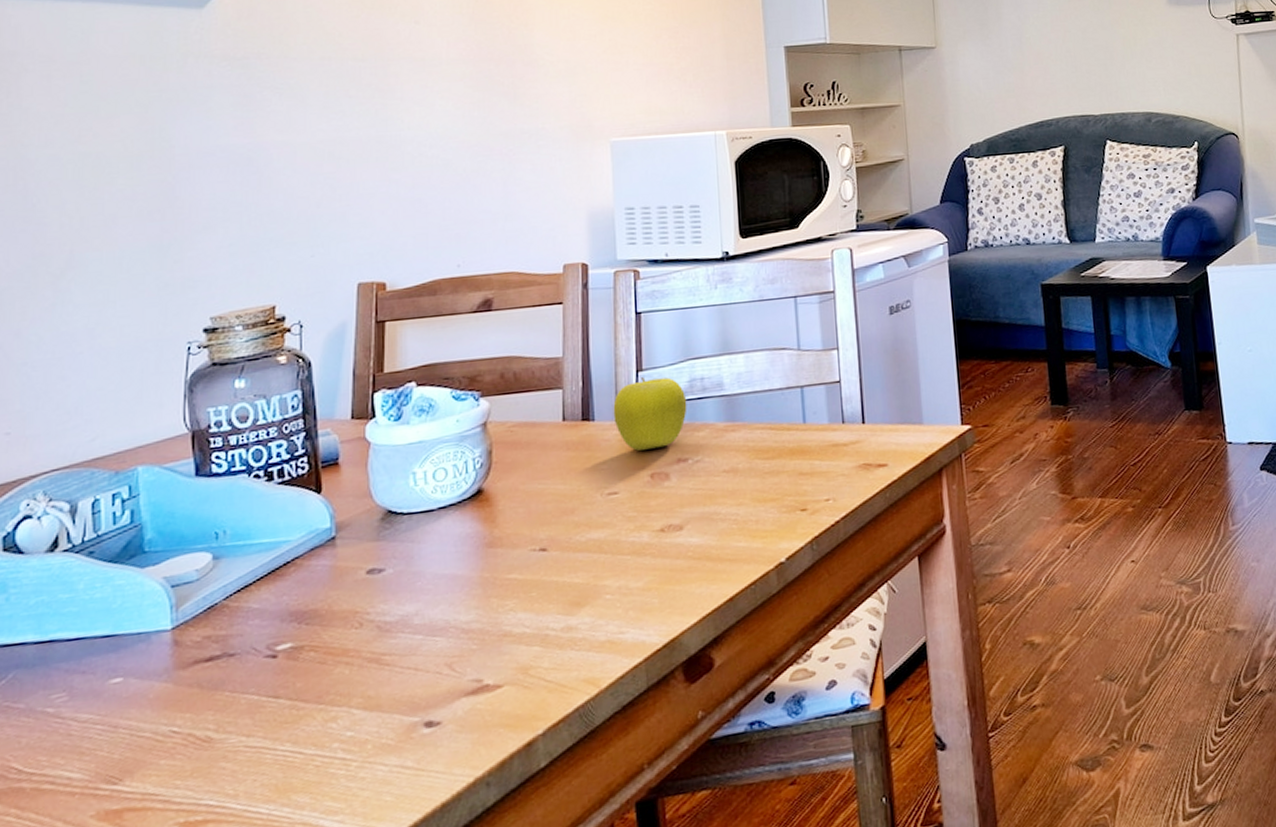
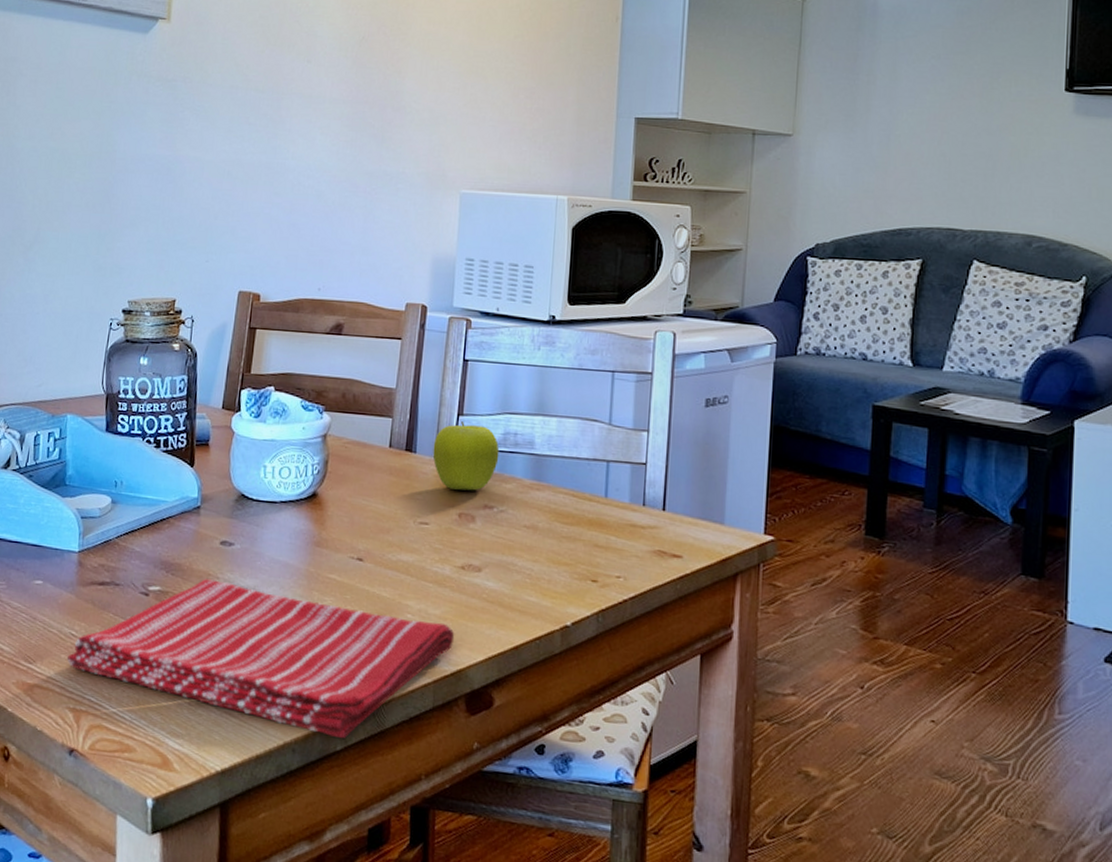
dish towel: none [168,595,663,773] -> present [66,579,455,739]

